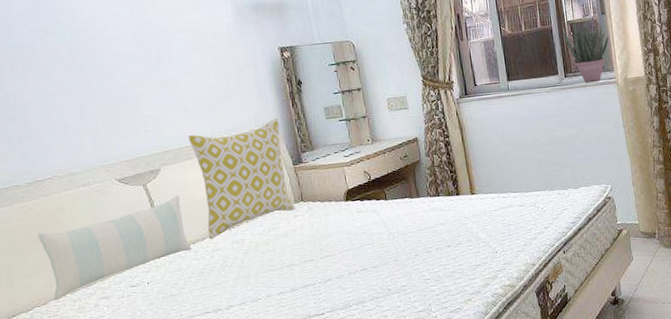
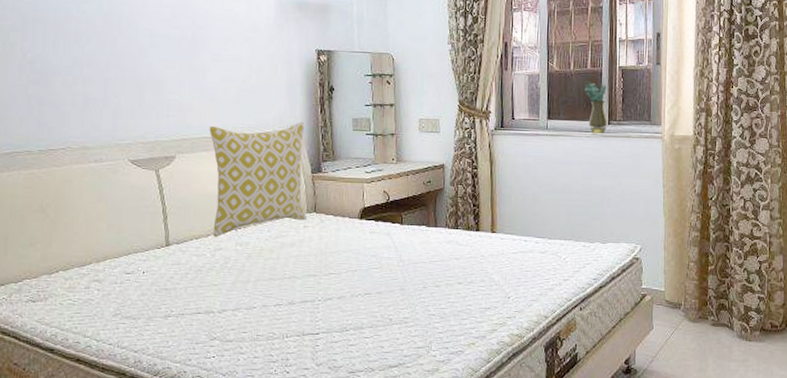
pillow: present [38,195,192,300] -> none [41,186,194,275]
vase: none [536,39,565,88] -> present [583,80,608,134]
potted plant: present [563,20,609,84] -> none [613,68,661,135]

